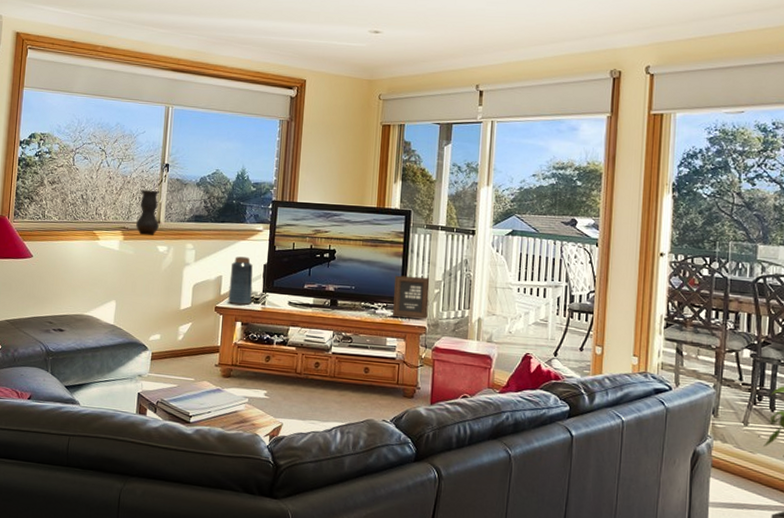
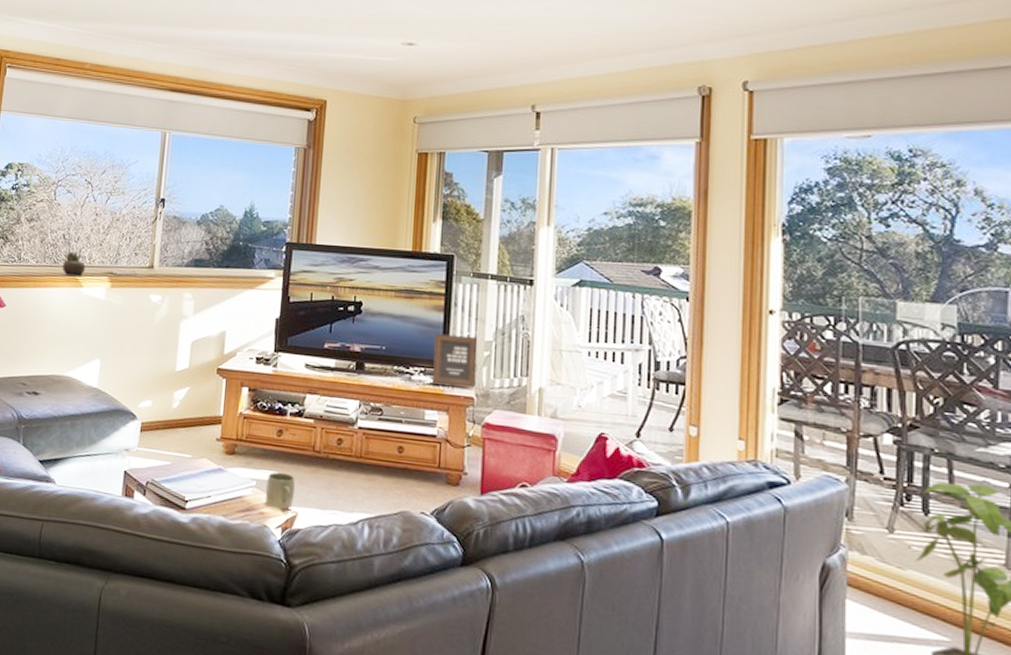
succulent plant: none [81,209,102,232] -> present [62,251,86,277]
vase: present [135,189,160,236] -> none [124,228,154,284]
vase: present [228,256,253,305] -> none [233,308,263,367]
mug: none [255,390,281,421] -> present [264,472,296,510]

